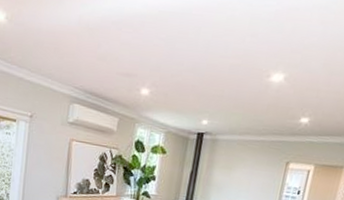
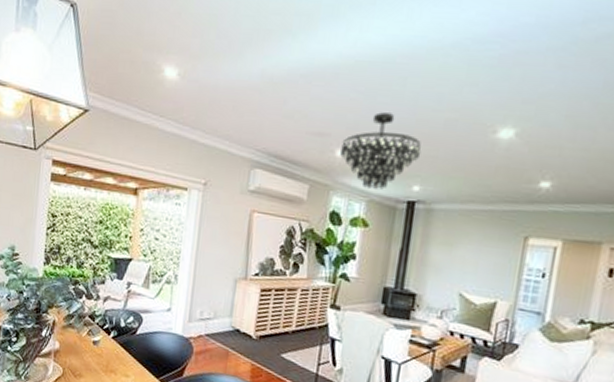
chandelier: none [145,57,210,123] -> present [340,112,421,189]

